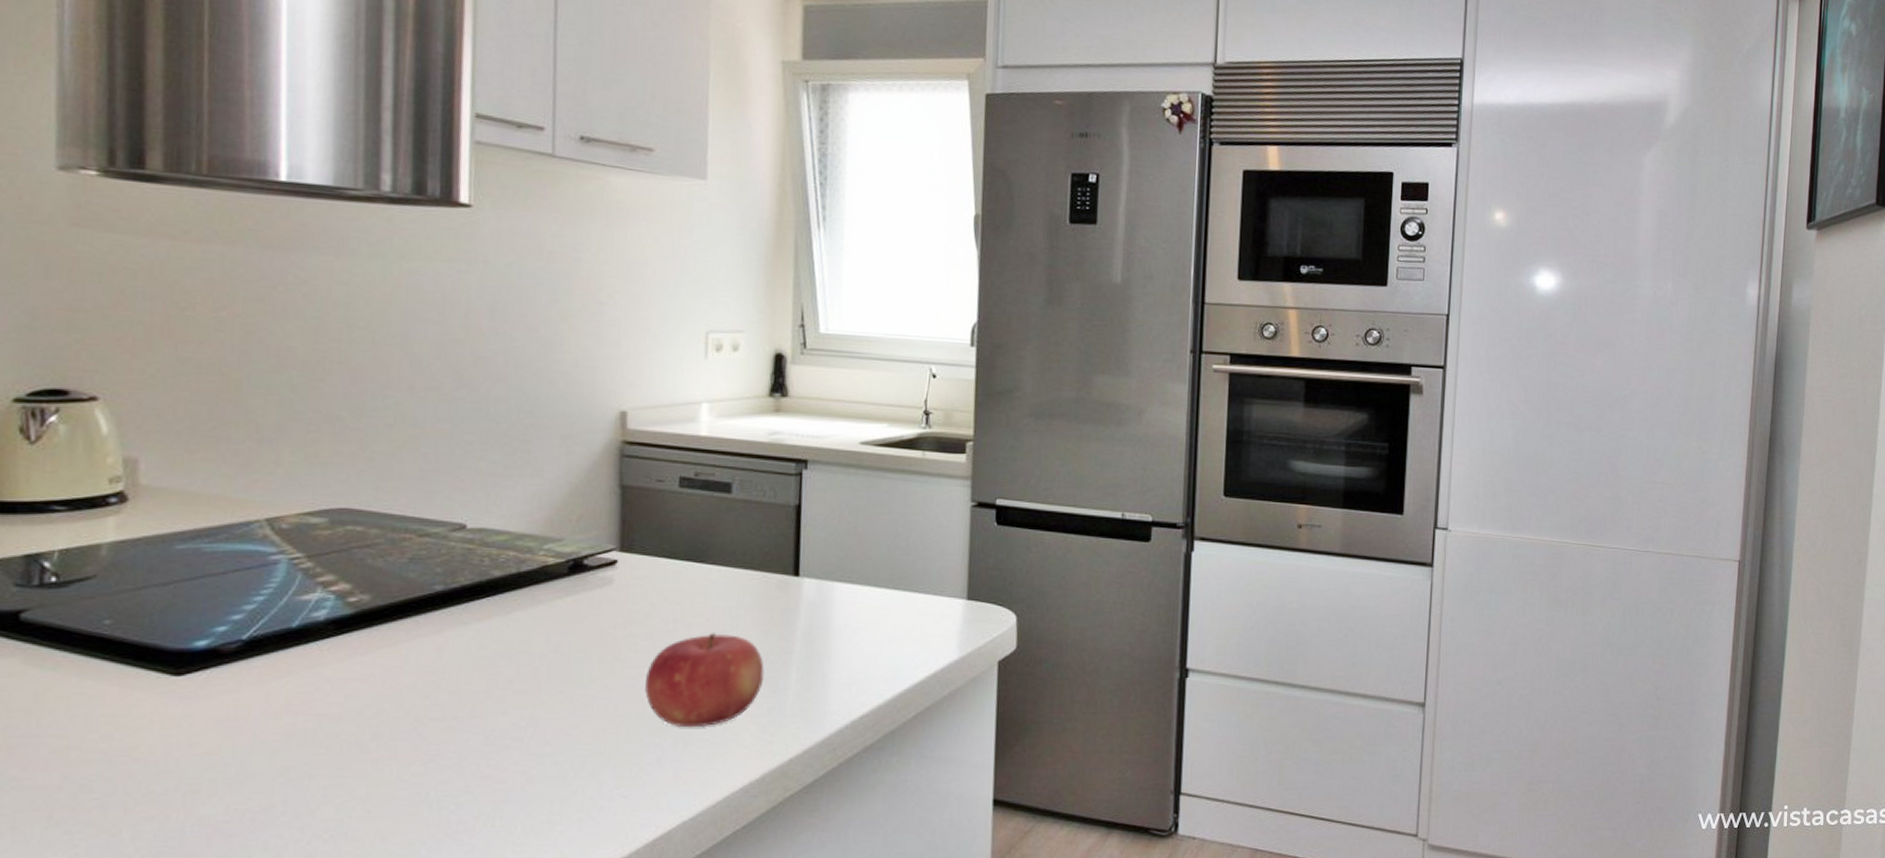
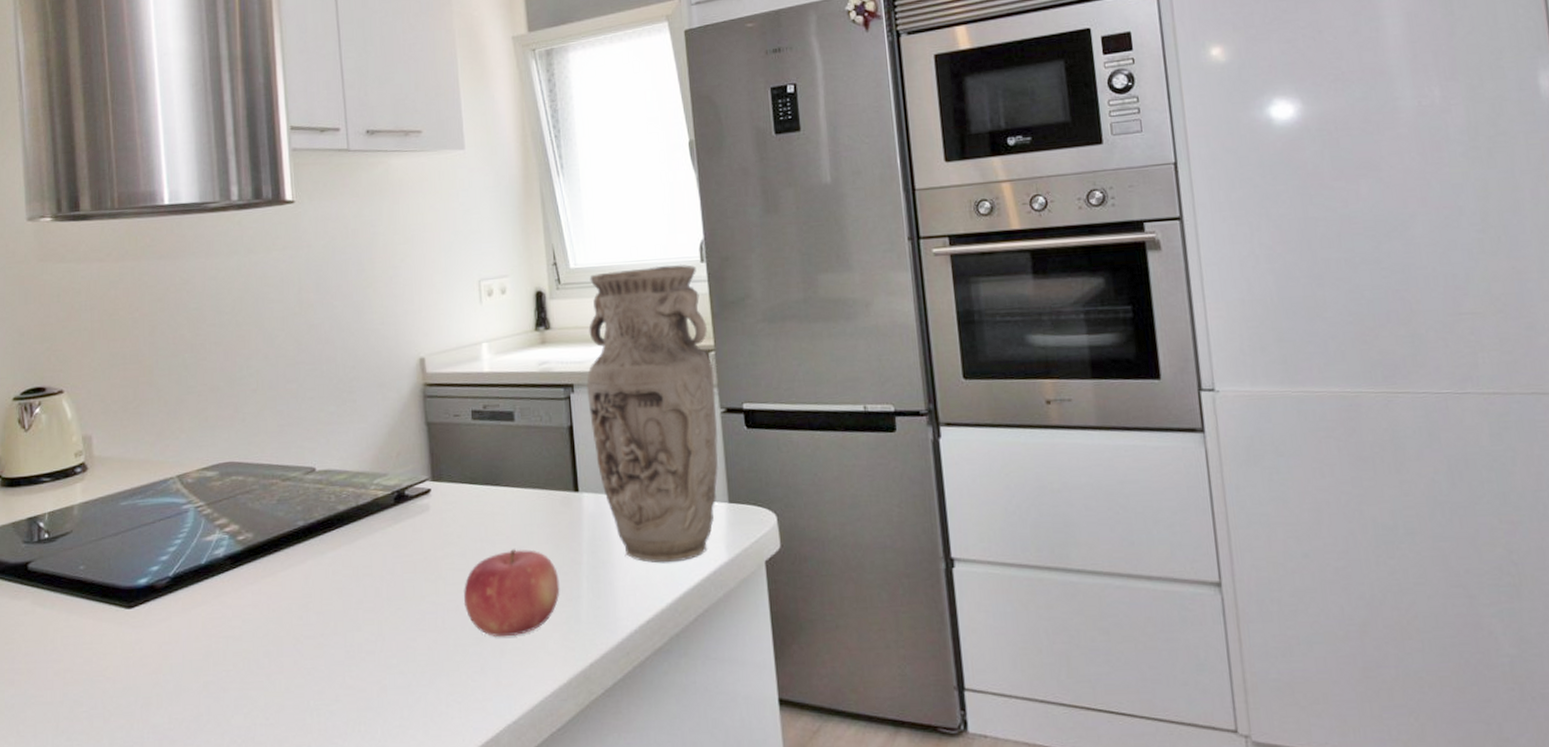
vase: none [822,342,970,658] -> present [586,264,719,563]

